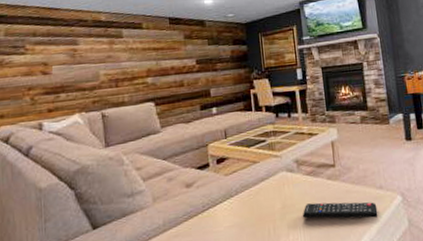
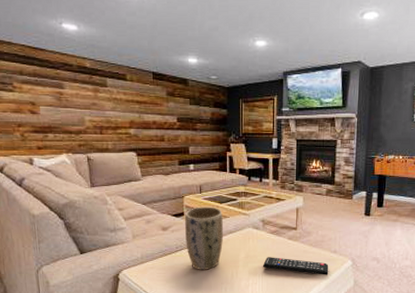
plant pot: none [210,152,256,231] -> present [185,206,224,270]

